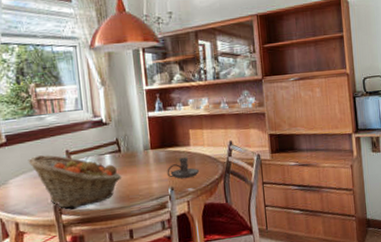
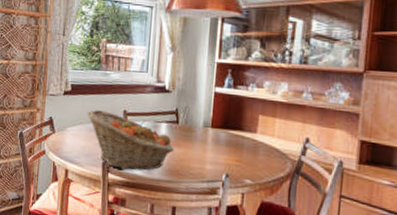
candle holder: present [167,157,200,179] -> none [224,143,263,168]

